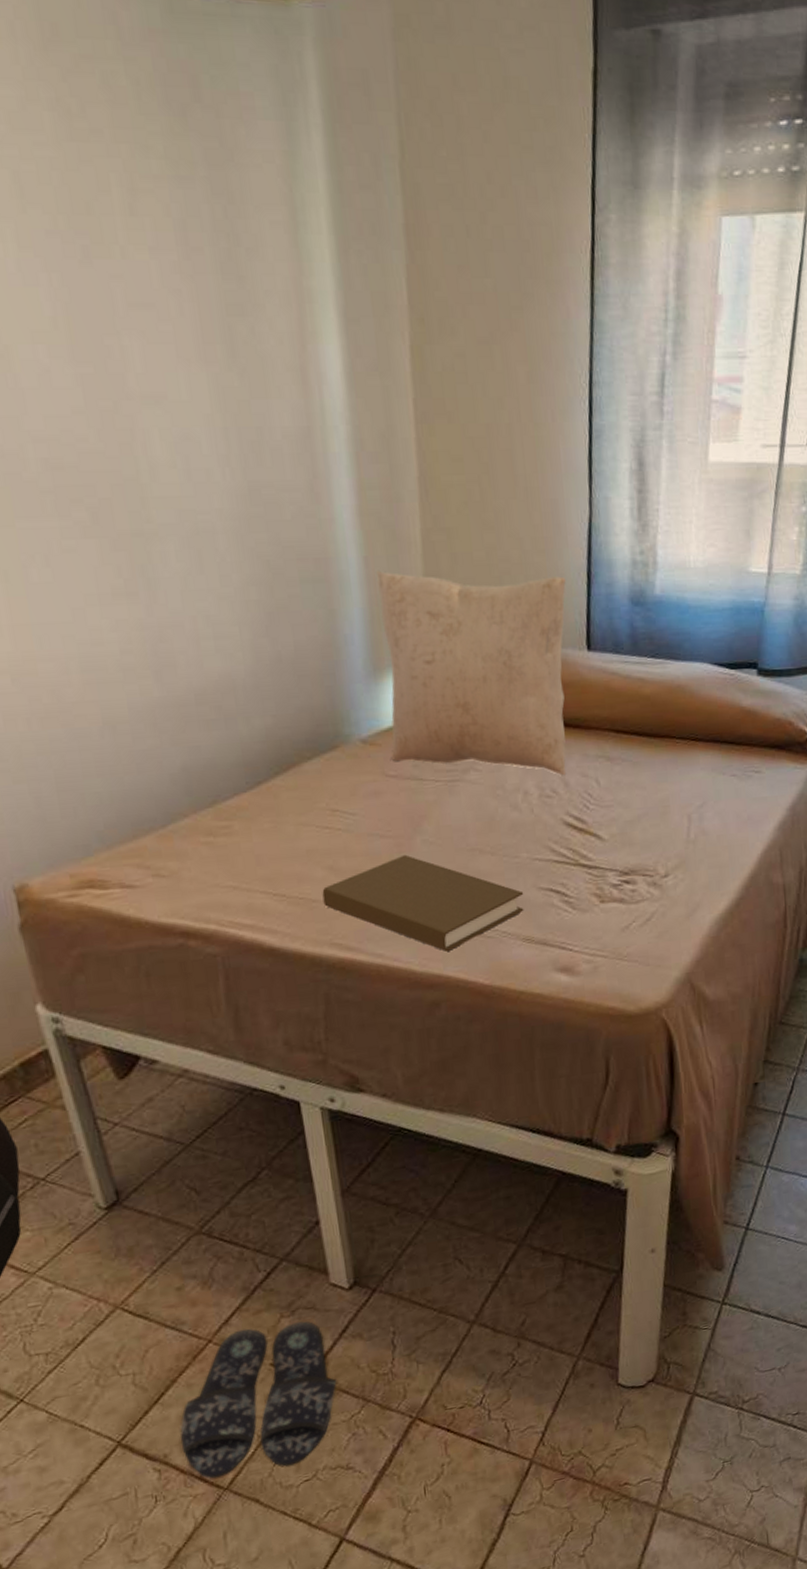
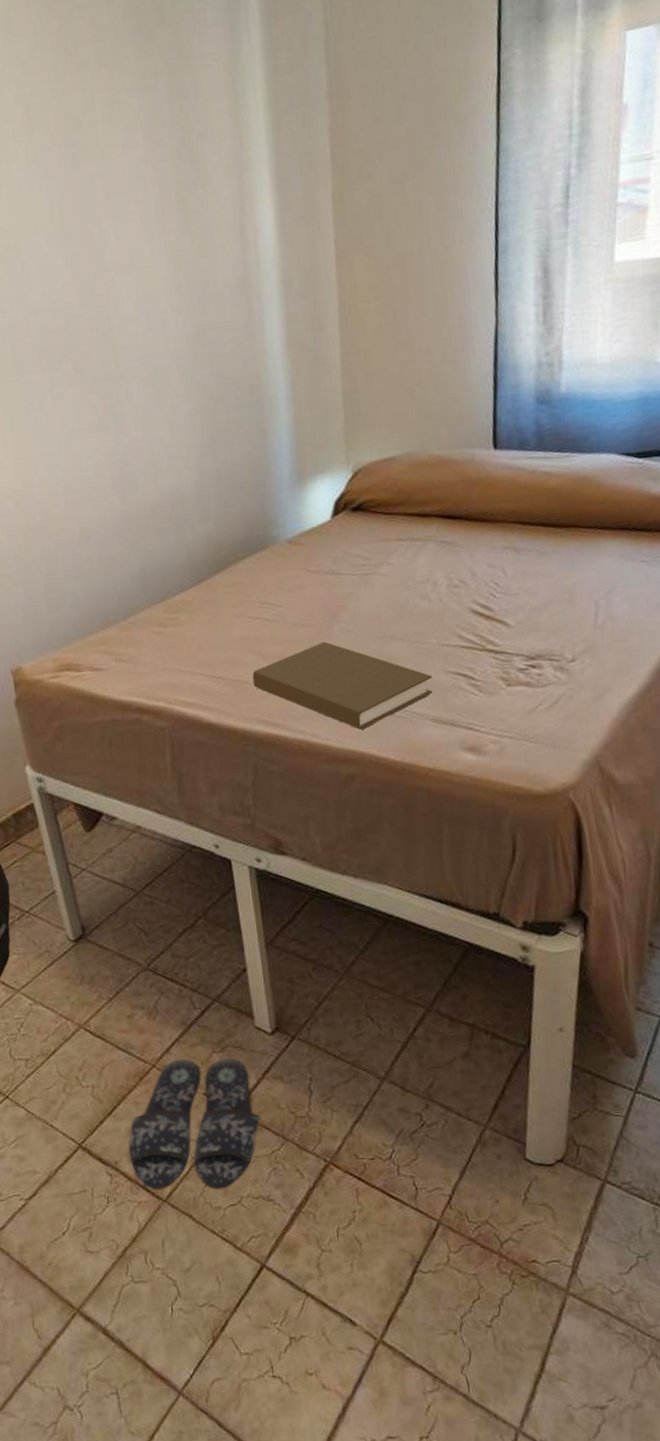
pillow: present [377,570,566,776] -> none [302,383,473,567]

